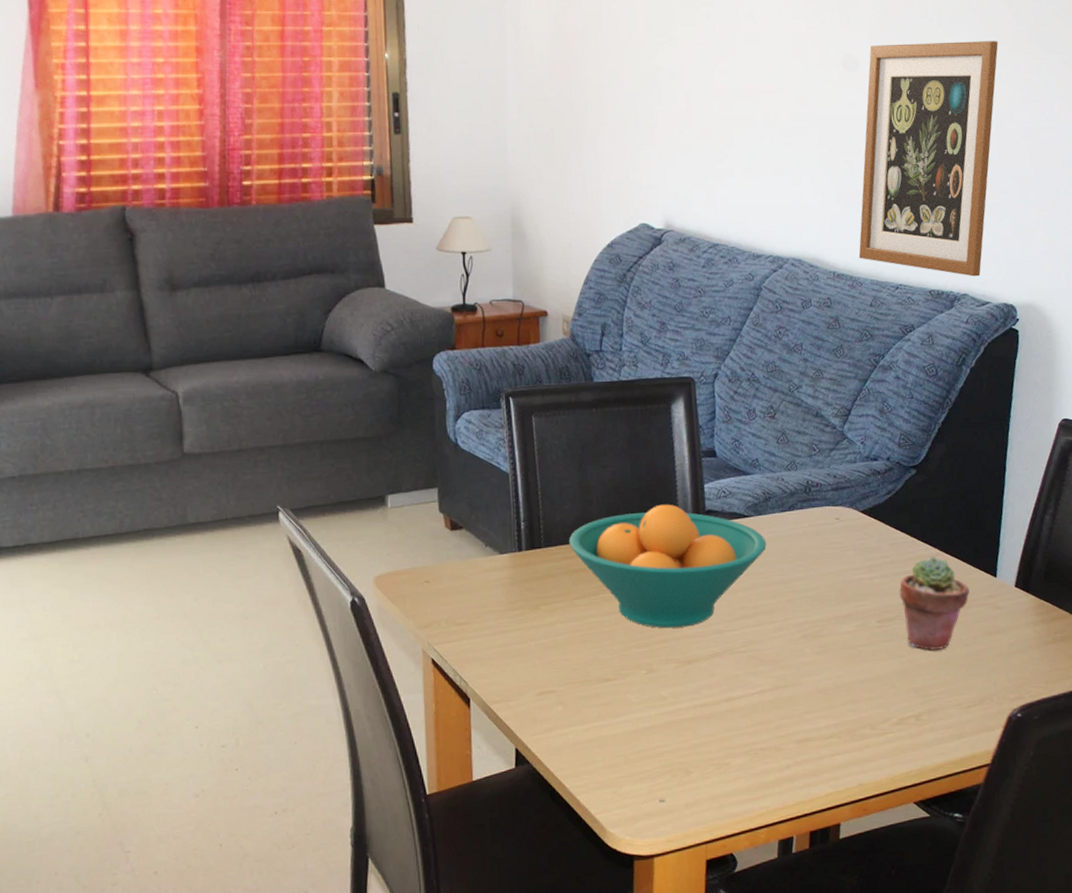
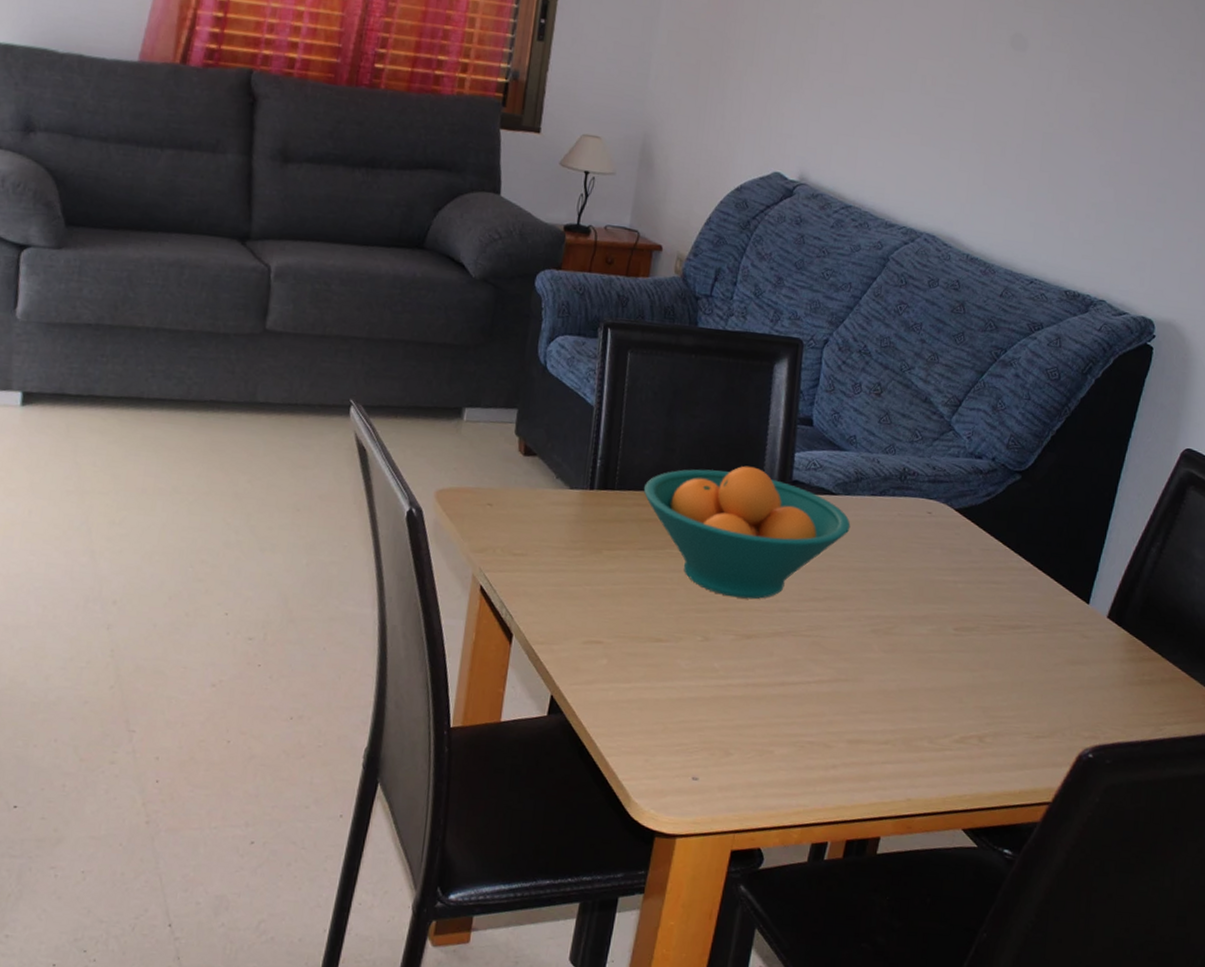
wall art: present [858,41,998,277] -> none [996,28,1178,285]
potted succulent: present [899,556,970,650] -> none [983,570,1058,671]

